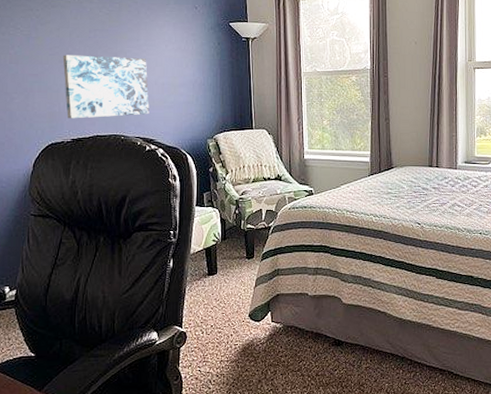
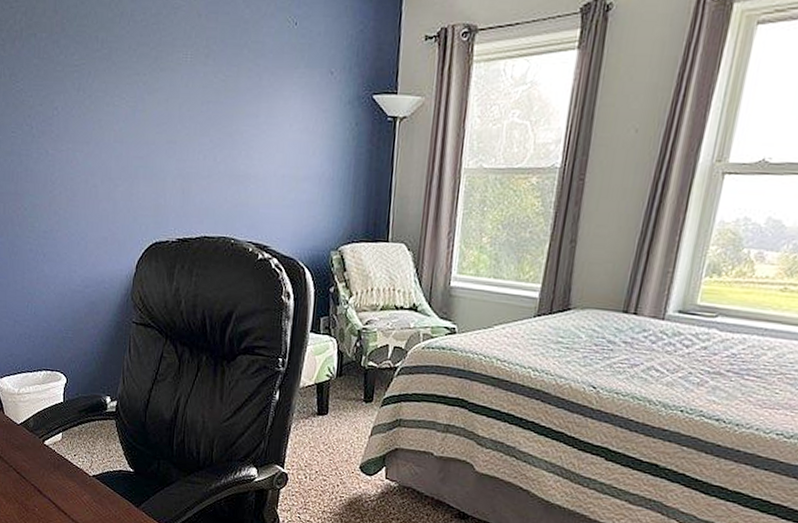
wall art: present [62,55,150,119] -> none [170,133,266,215]

